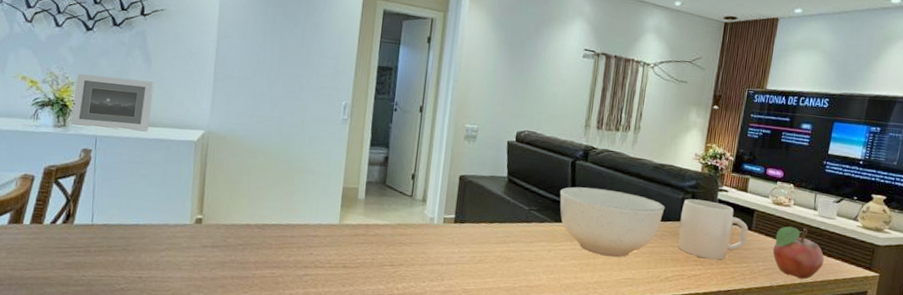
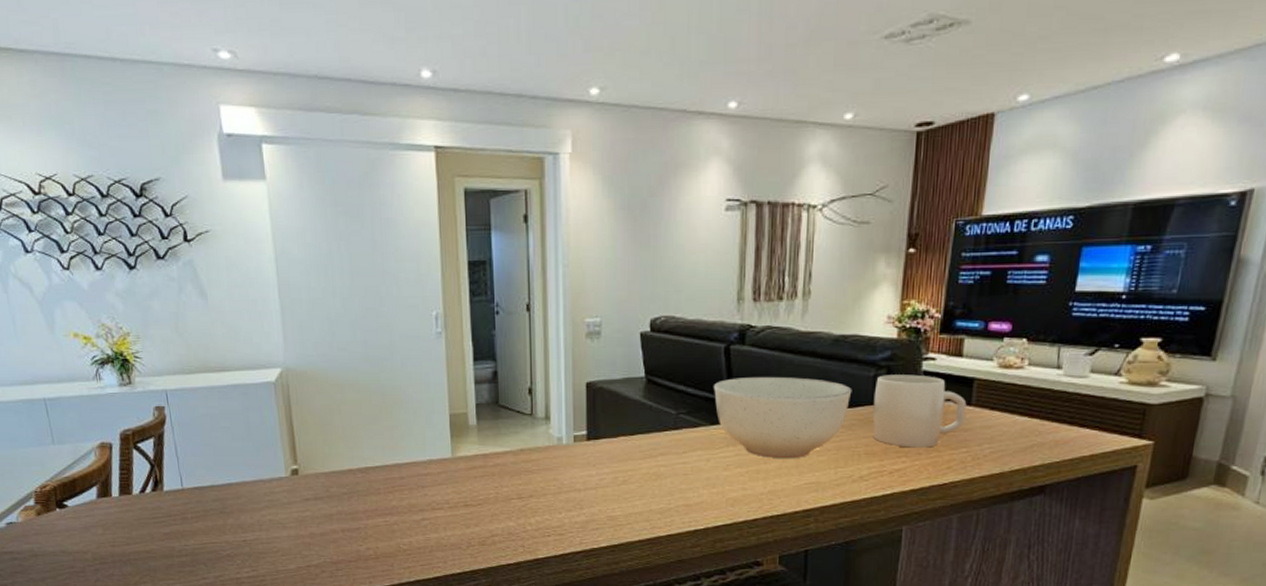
picture frame: present [71,74,154,131] -> none [130,319,220,382]
fruit: present [772,226,824,280] -> none [1001,394,1075,460]

